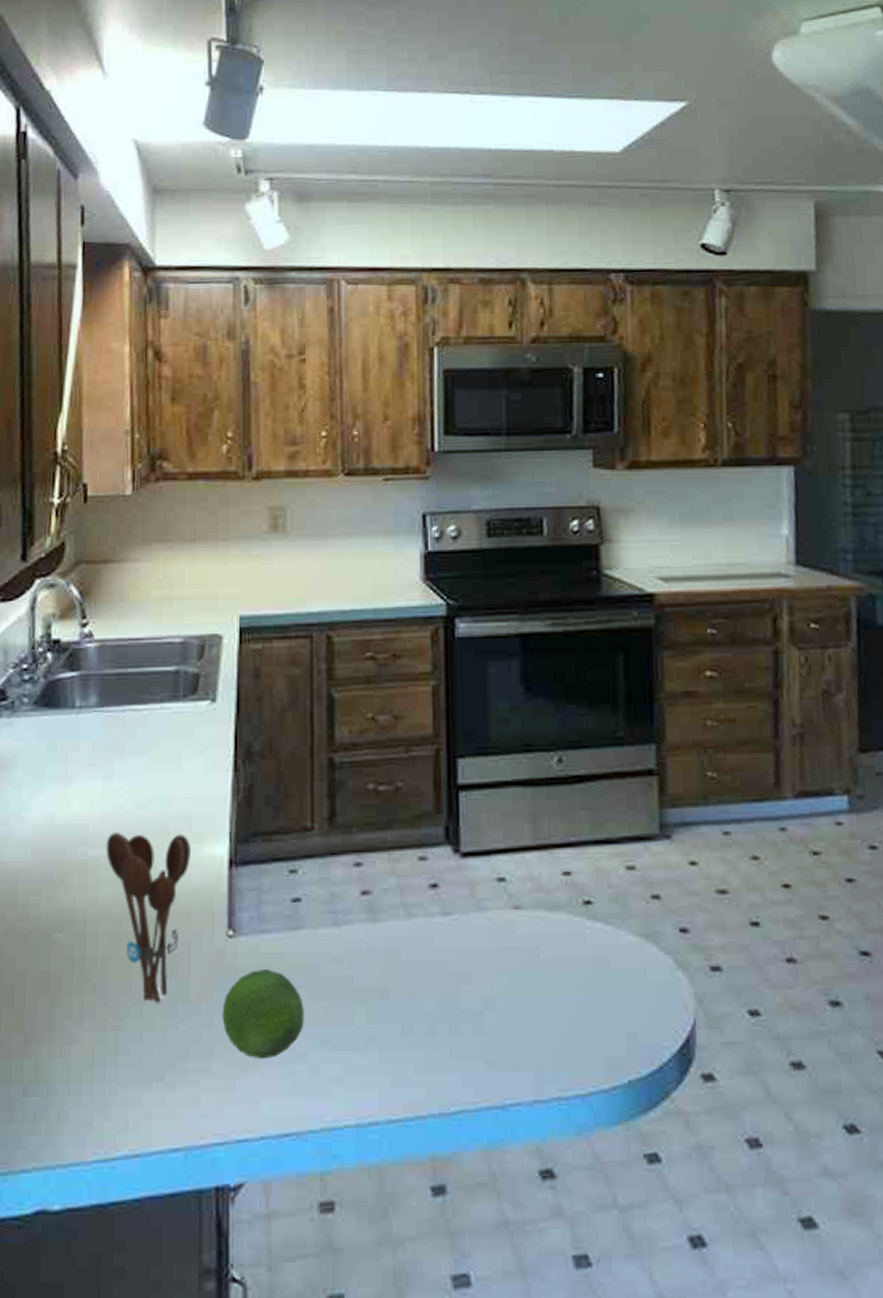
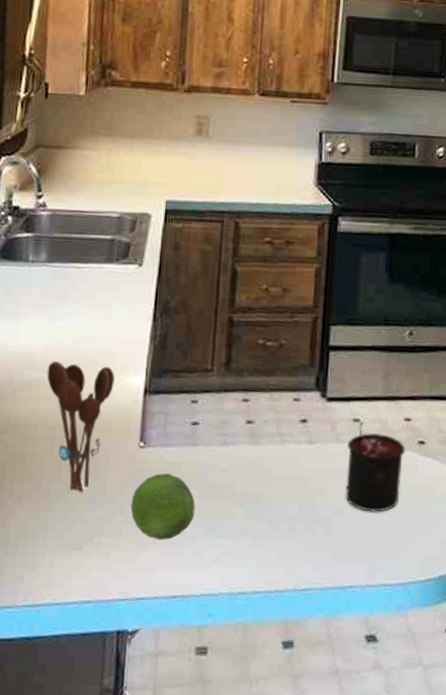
candle: none [491,881,568,1001] -> present [345,421,406,512]

